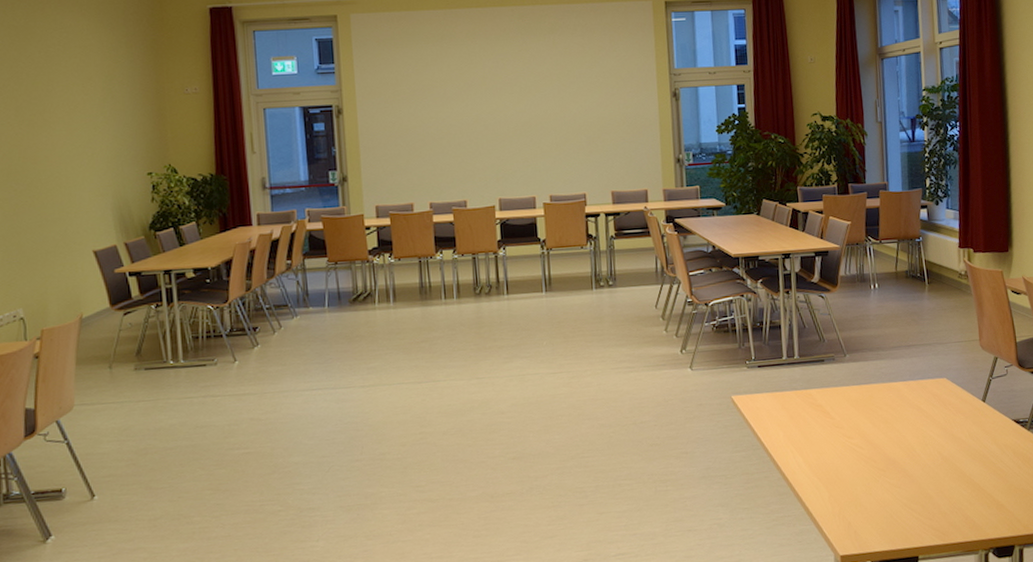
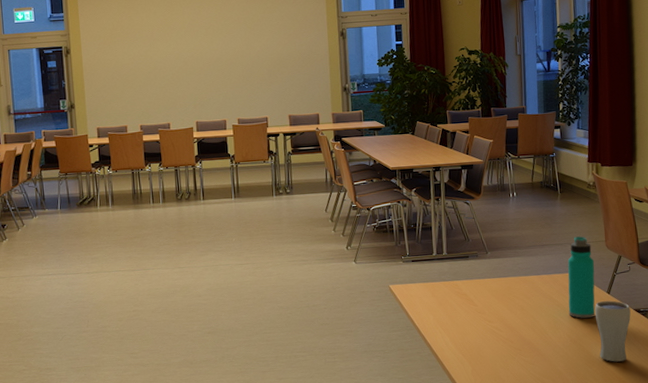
water bottle: none [937,334,969,432] -> present [567,236,595,319]
drinking glass: none [968,410,1009,483] -> present [594,300,631,362]

